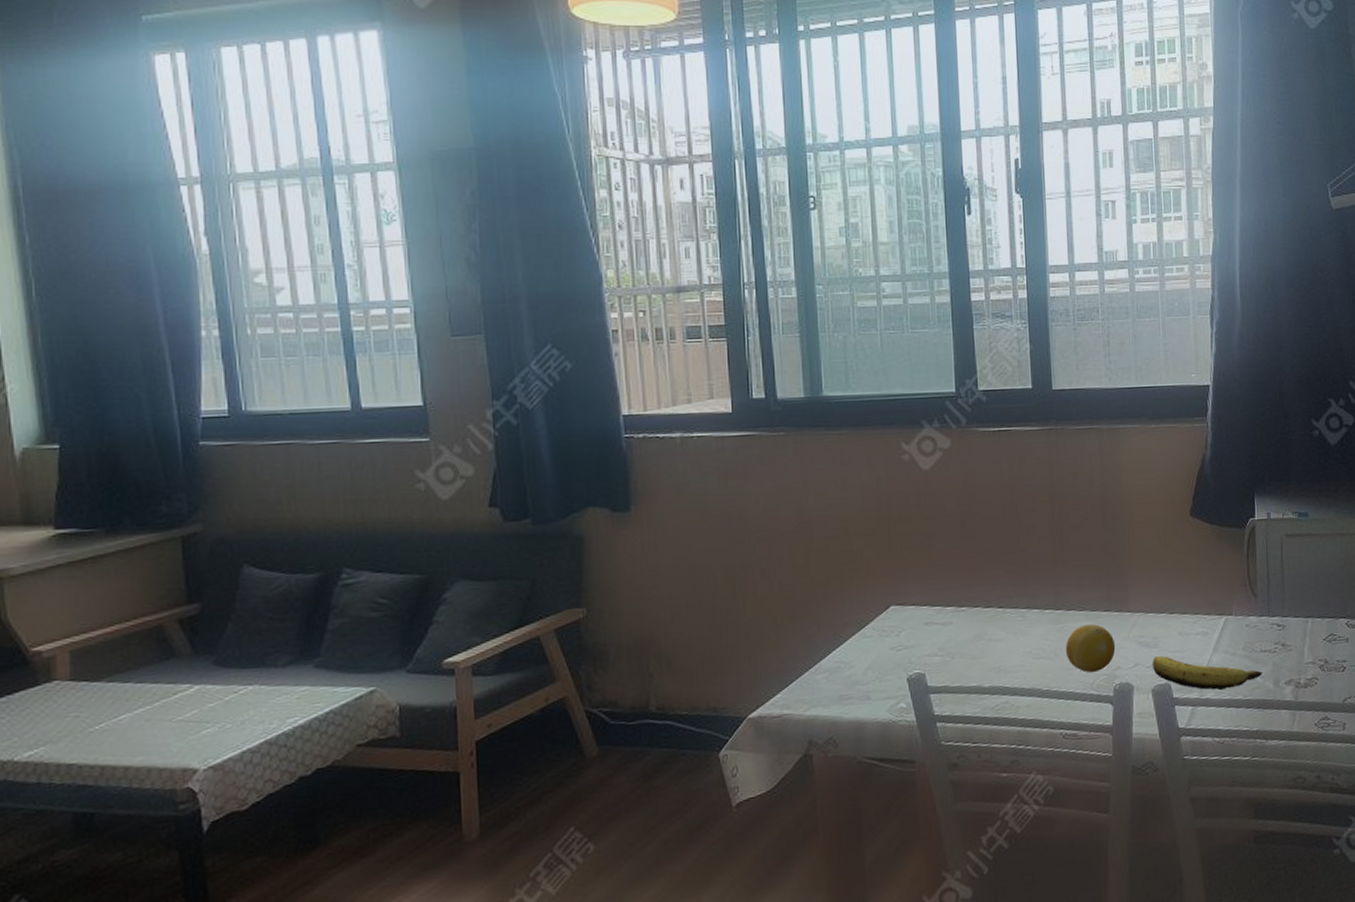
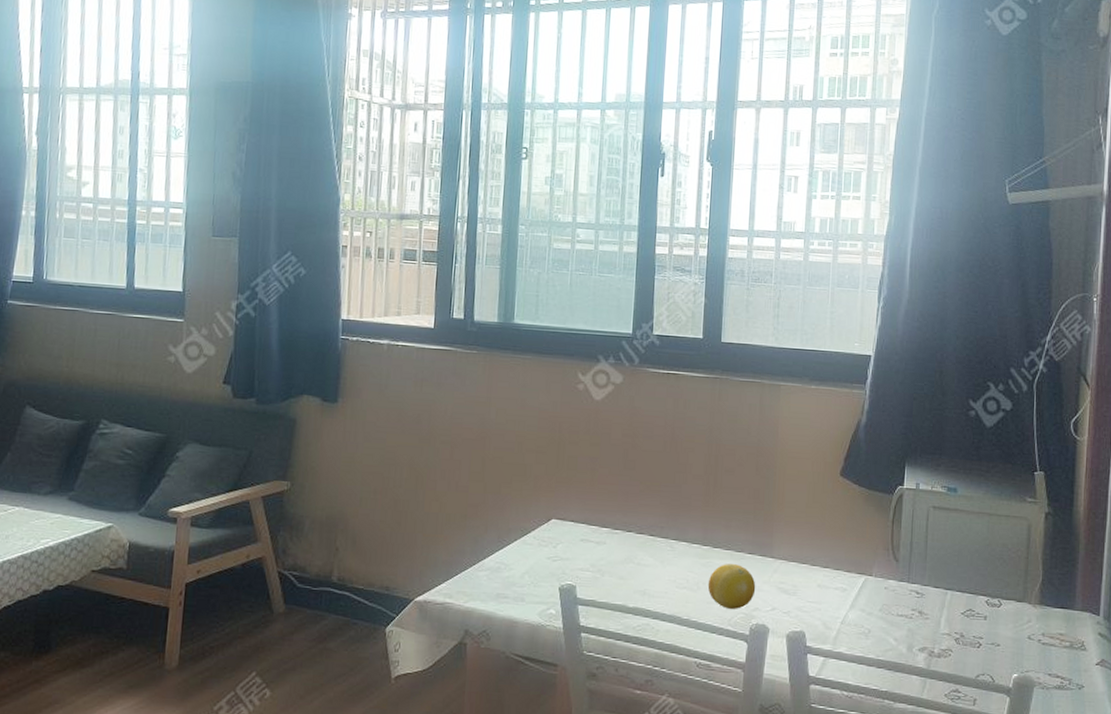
banana: present [1153,656,1263,690] -> none [790,604,898,646]

